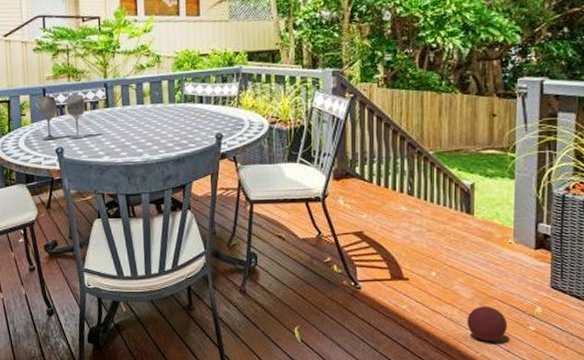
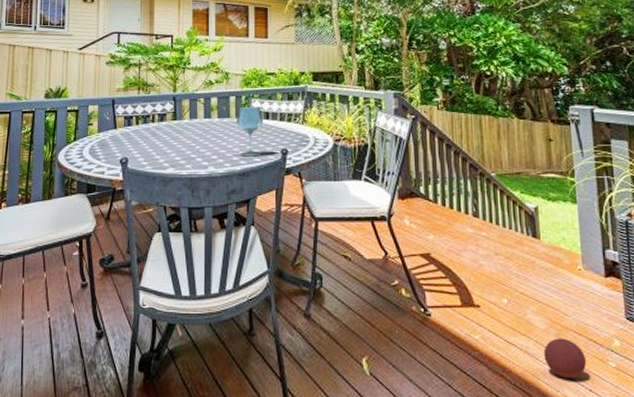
wineglass: present [38,94,86,140] -> none [106,106,153,149]
wine glass: none [169,90,198,143] -> present [236,106,264,157]

